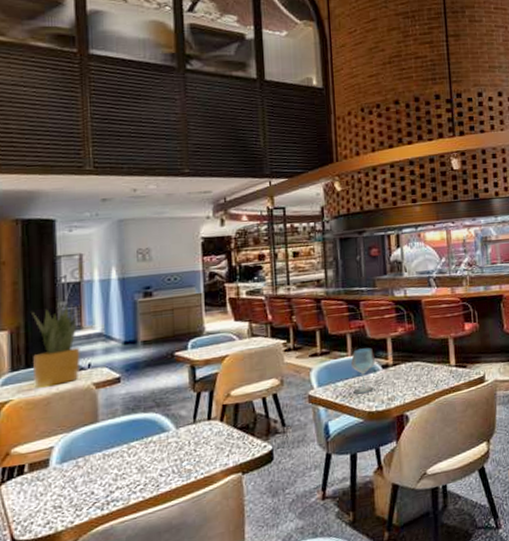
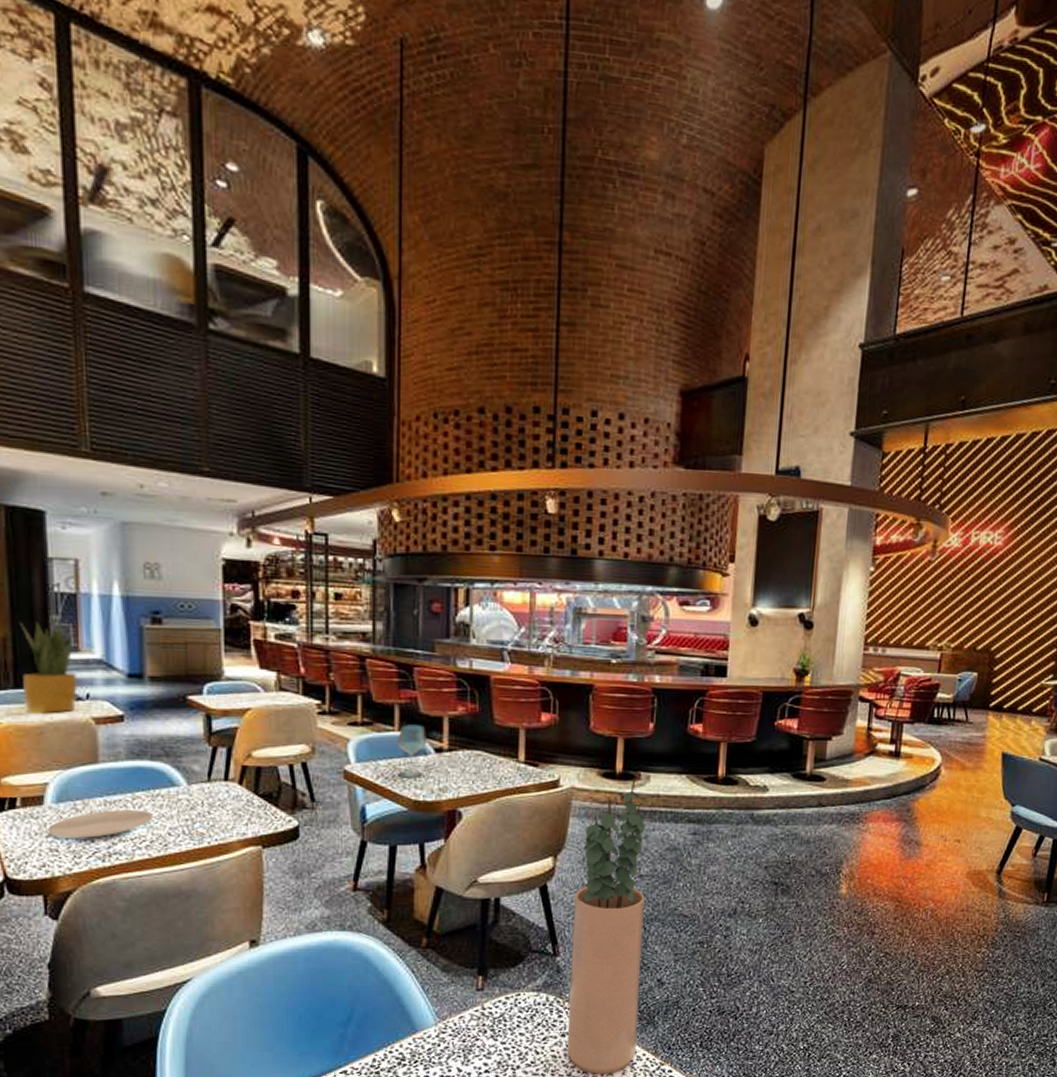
plate: none [52,457,146,495] -> present [47,810,153,838]

